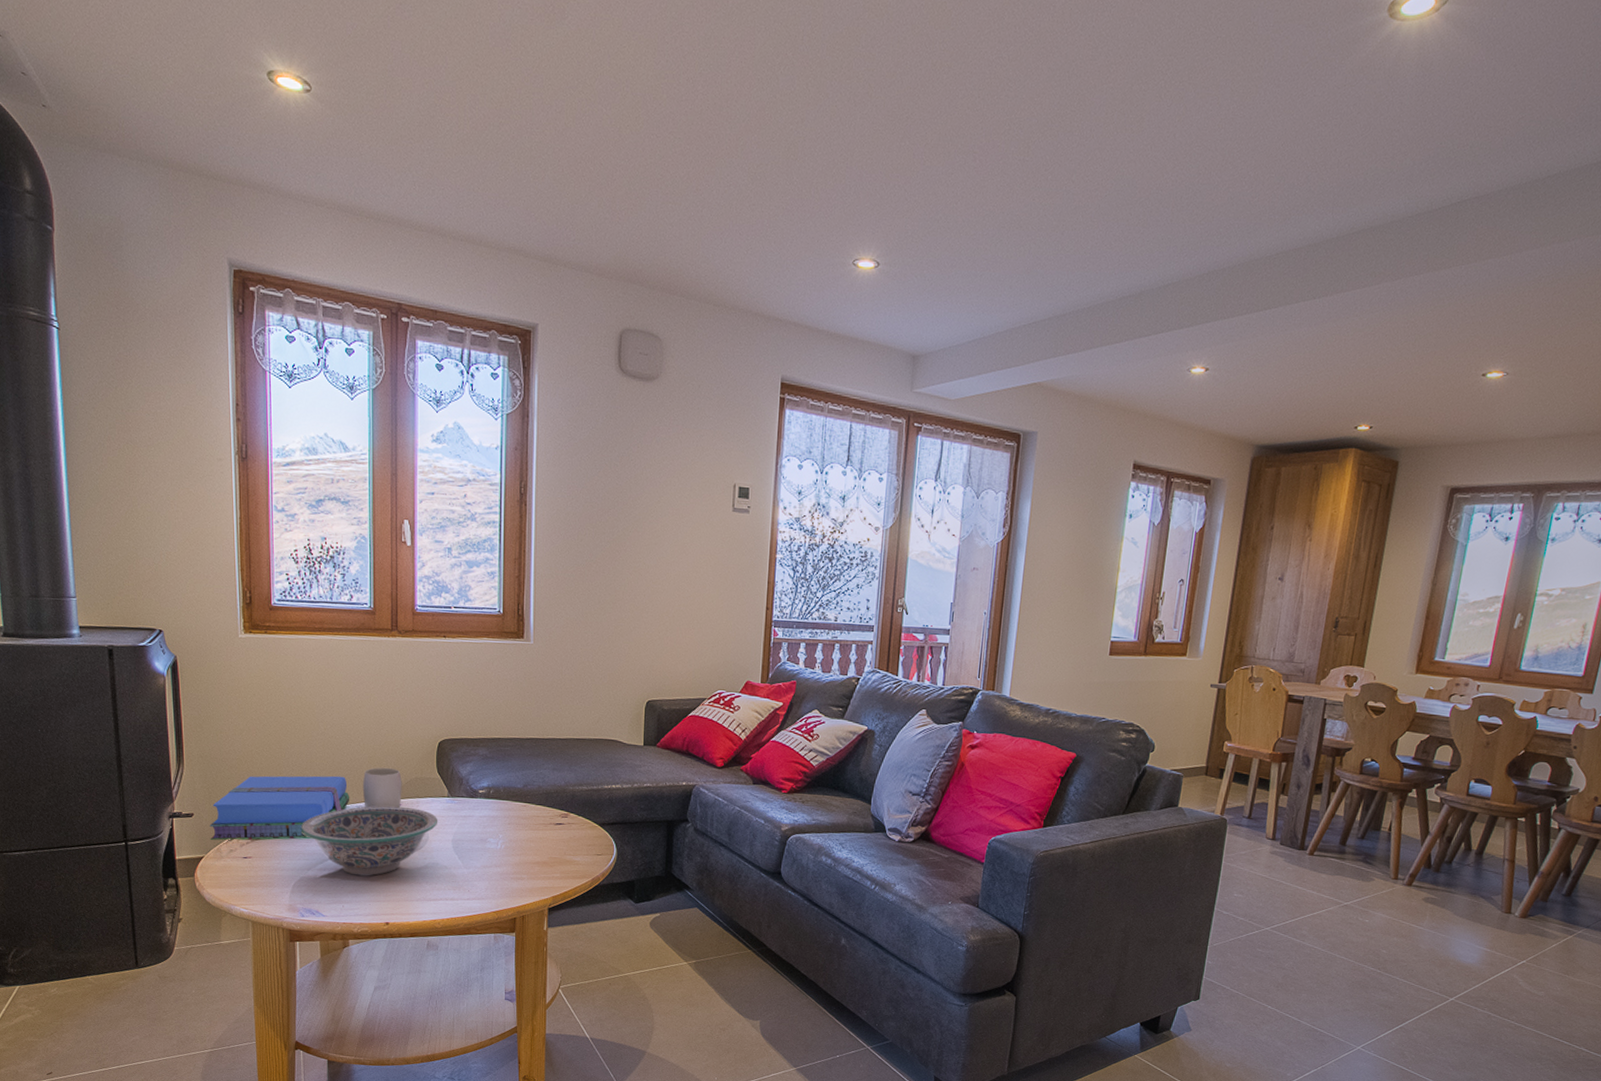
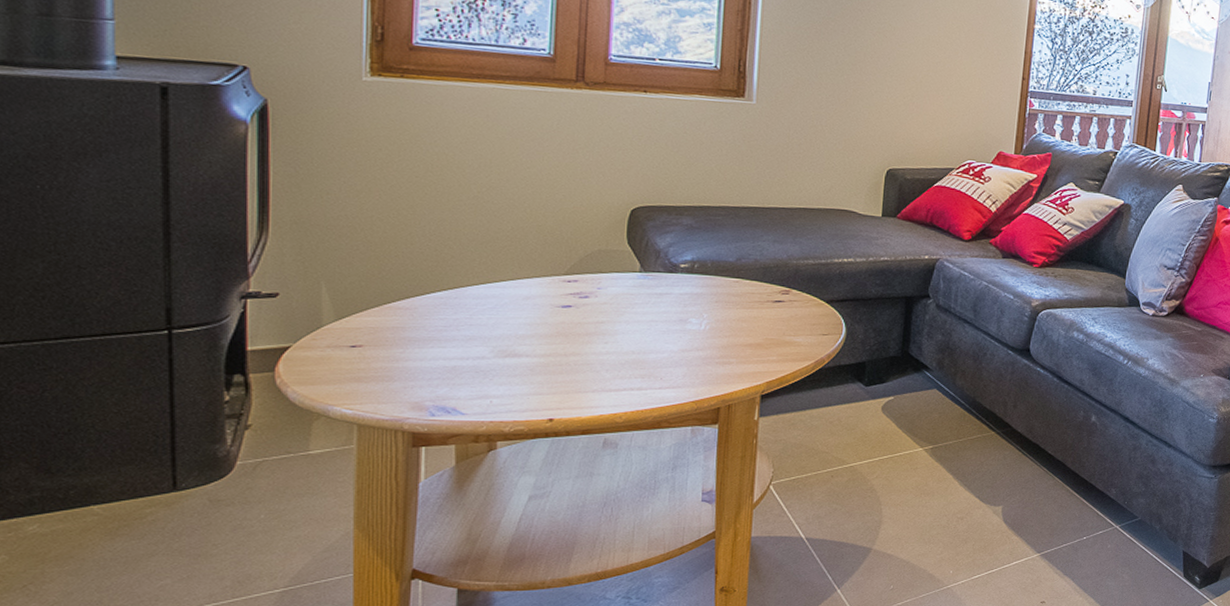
books: present [209,775,350,841] -> none [302,247,509,327]
decorative bowl: present [300,806,438,876] -> none [436,282,626,365]
mug: present [362,767,402,808] -> none [526,238,581,285]

